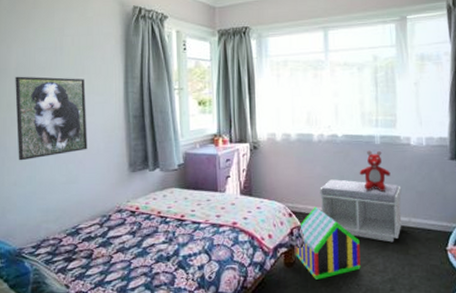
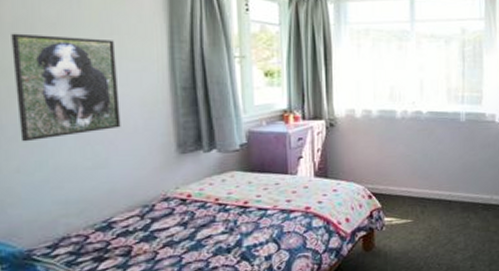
toy house: present [295,206,361,280] -> none [375,187,442,262]
bench: present [320,179,402,242] -> none [402,158,485,220]
teddy bear: present [359,150,391,192] -> none [443,128,475,170]

